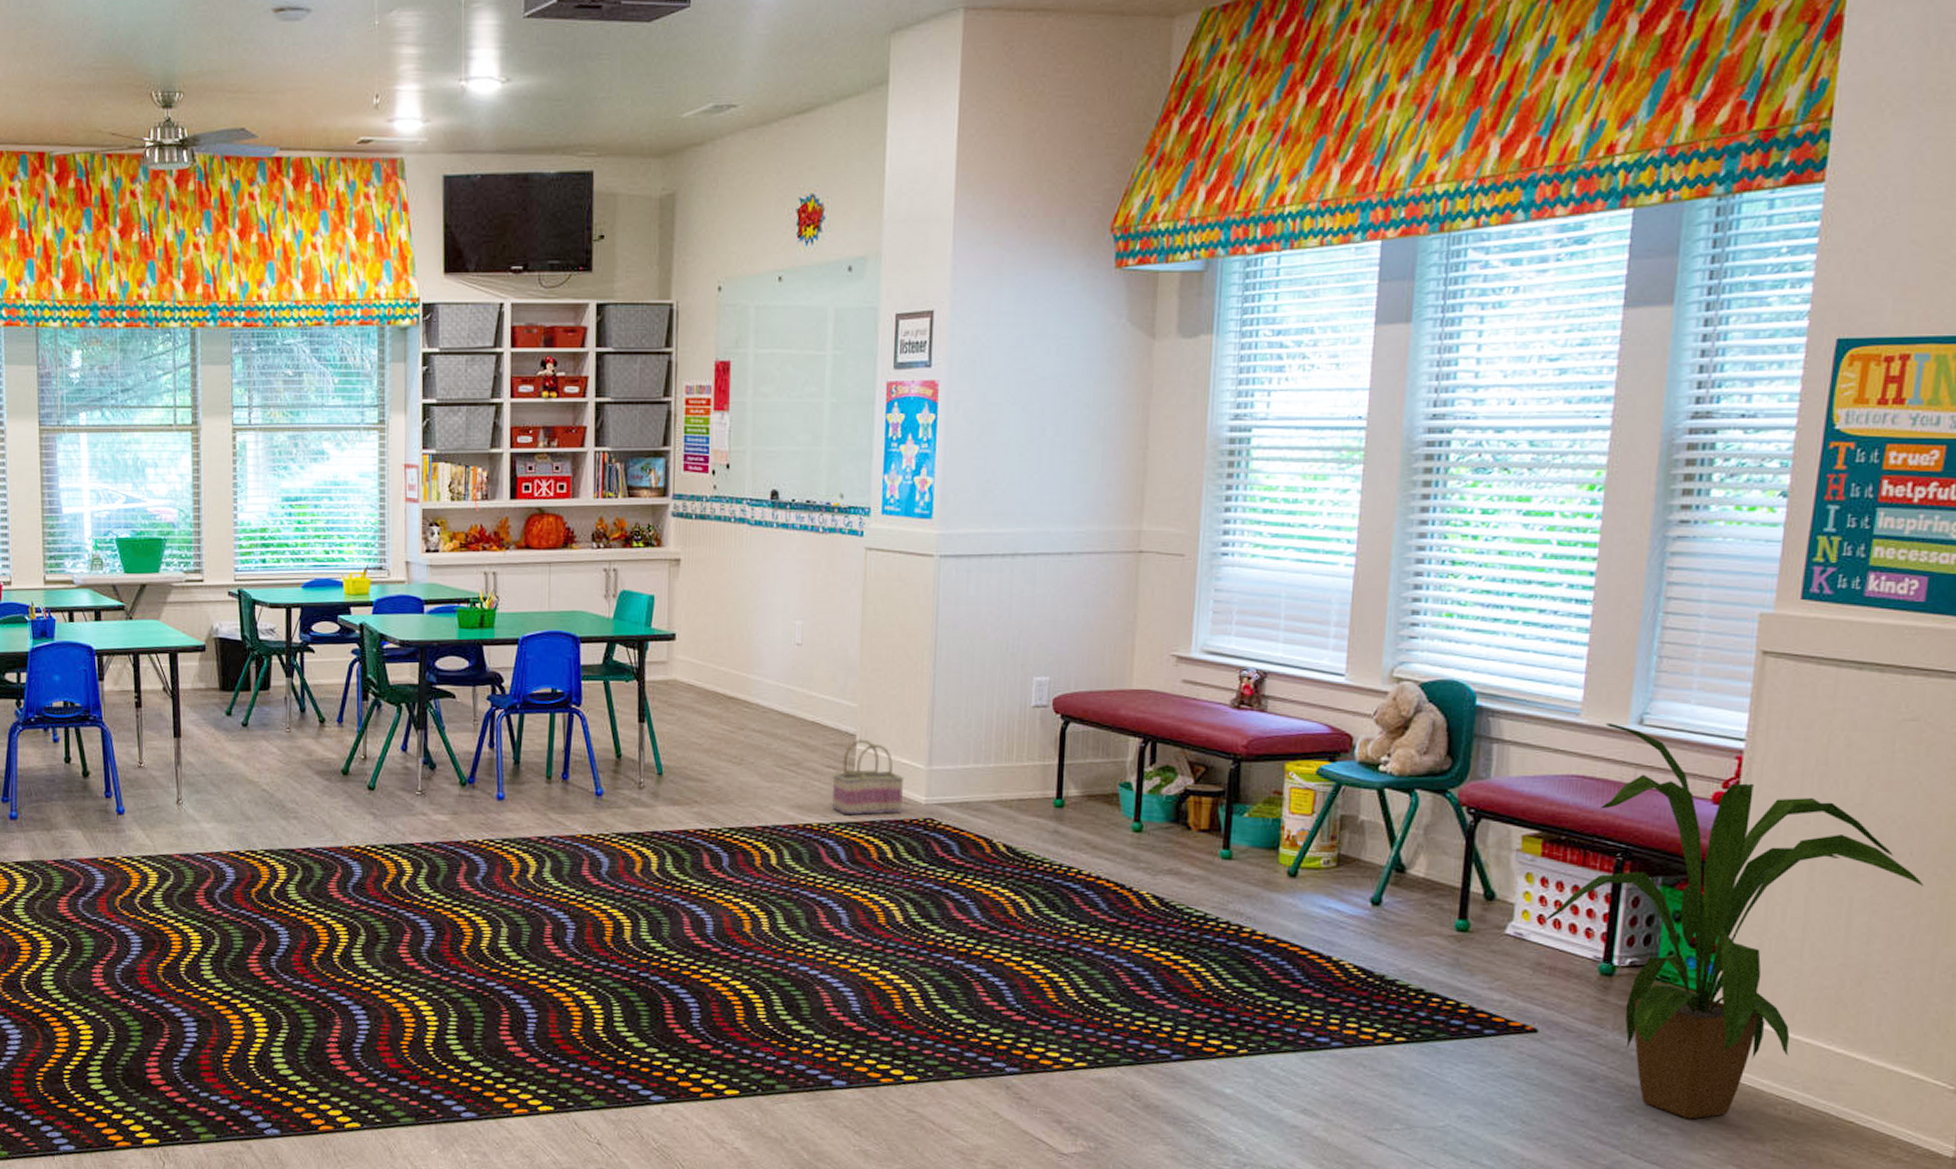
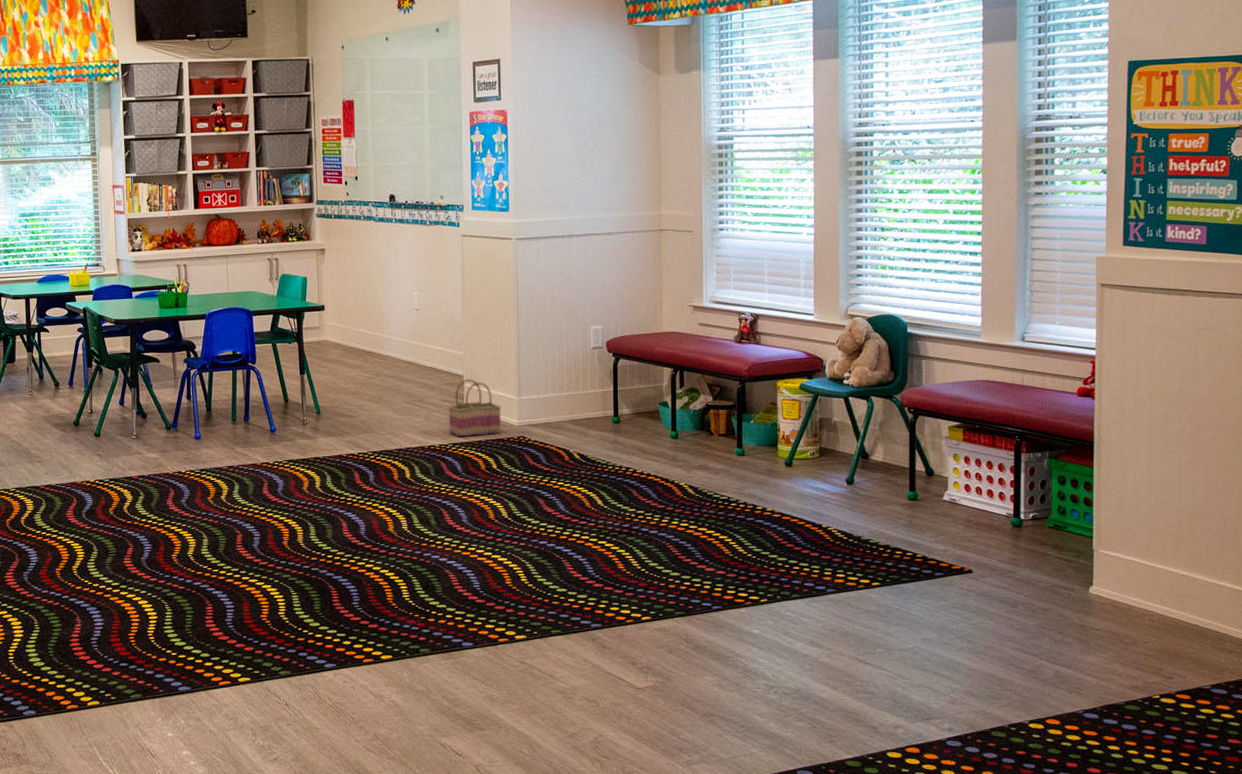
house plant: present [1544,723,1925,1119] -> none [969,341,1228,631]

